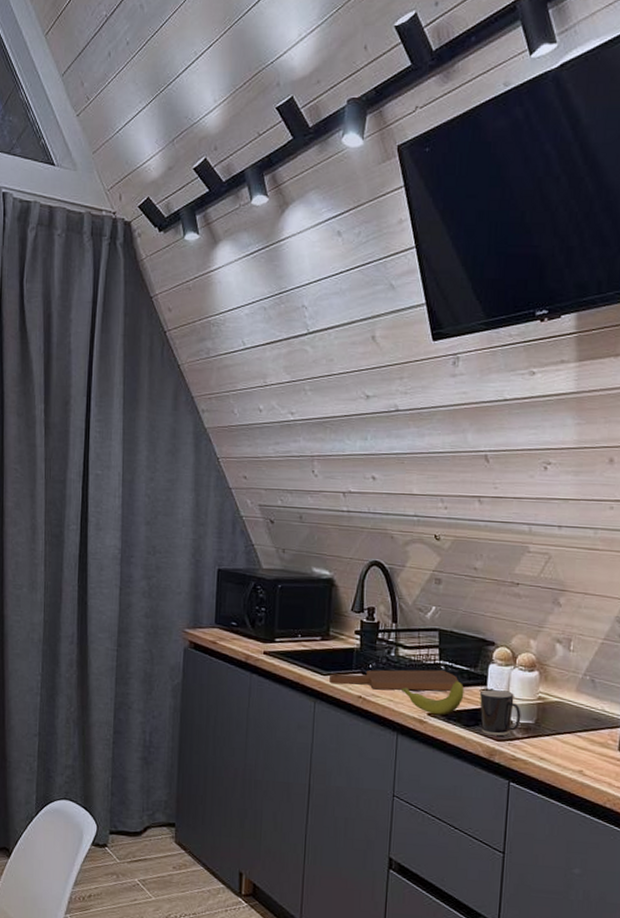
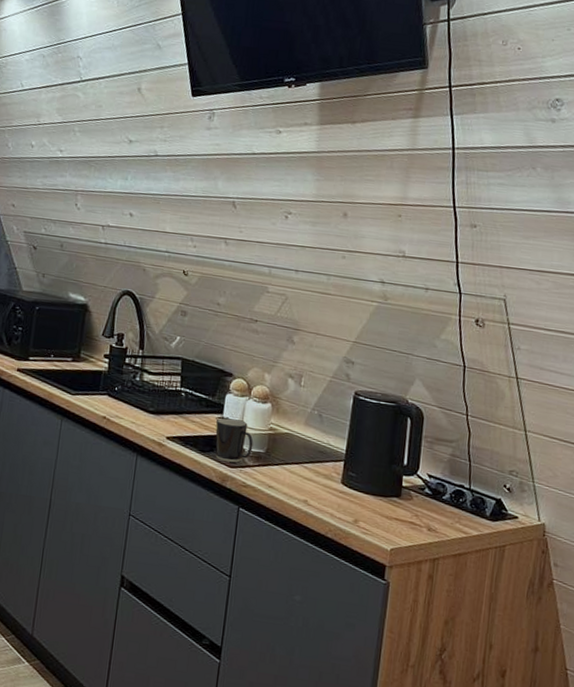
cutting board: present [329,669,458,691] -> none [77,392,197,417]
banana: present [400,681,465,716] -> none [142,407,202,440]

